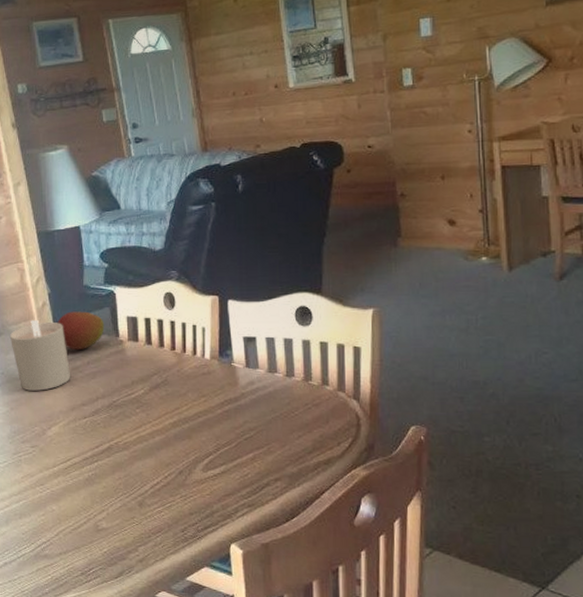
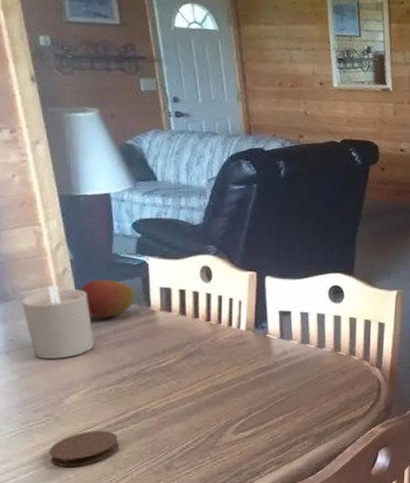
coaster: none [36,462,95,499] -> present [49,430,119,467]

